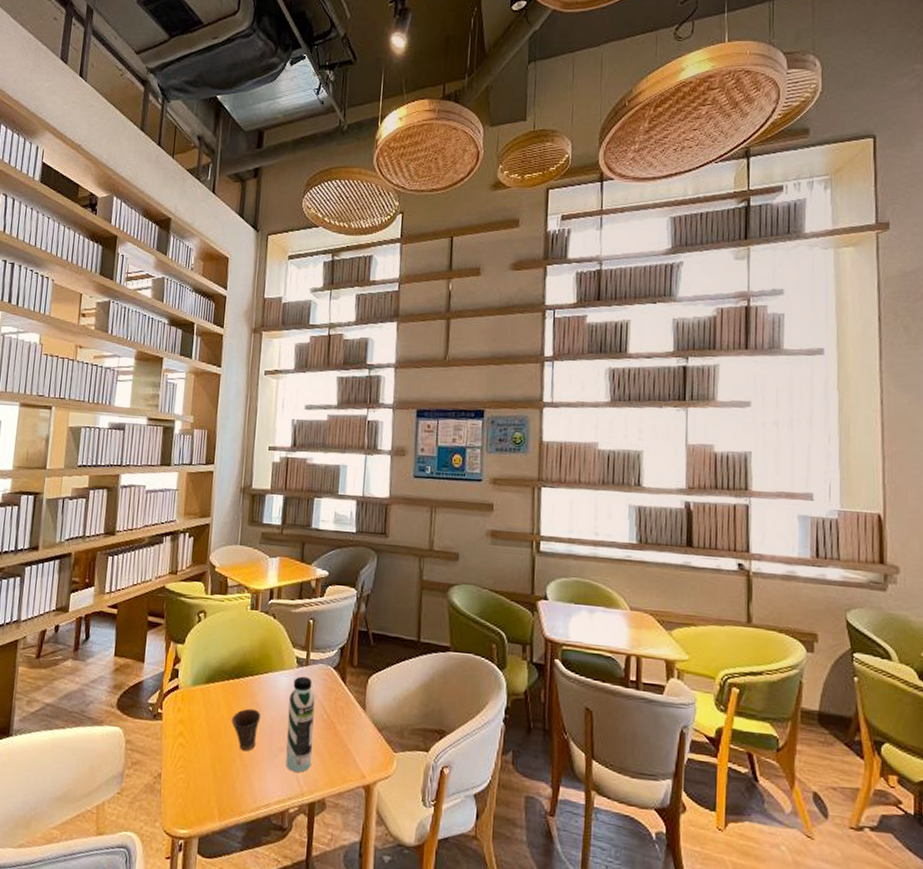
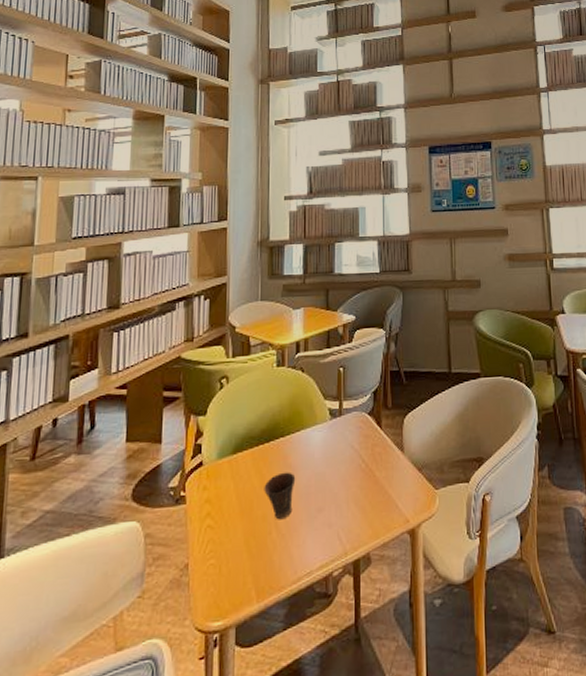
water bottle: present [286,676,315,772] -> none [324,427,353,531]

